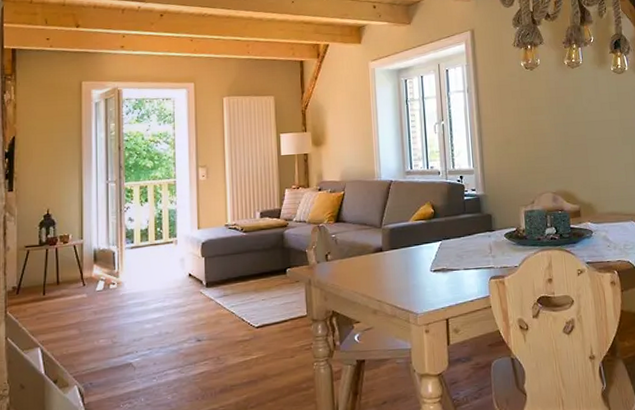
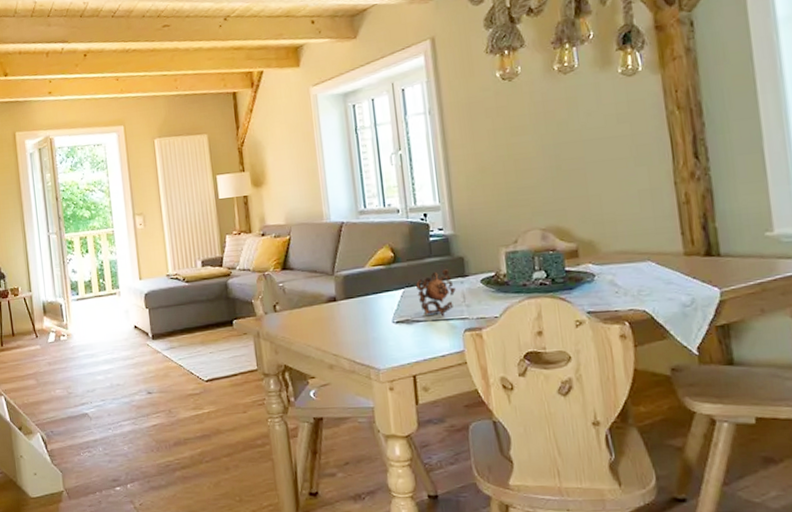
teapot: none [450,224,484,266] -> present [415,269,456,317]

